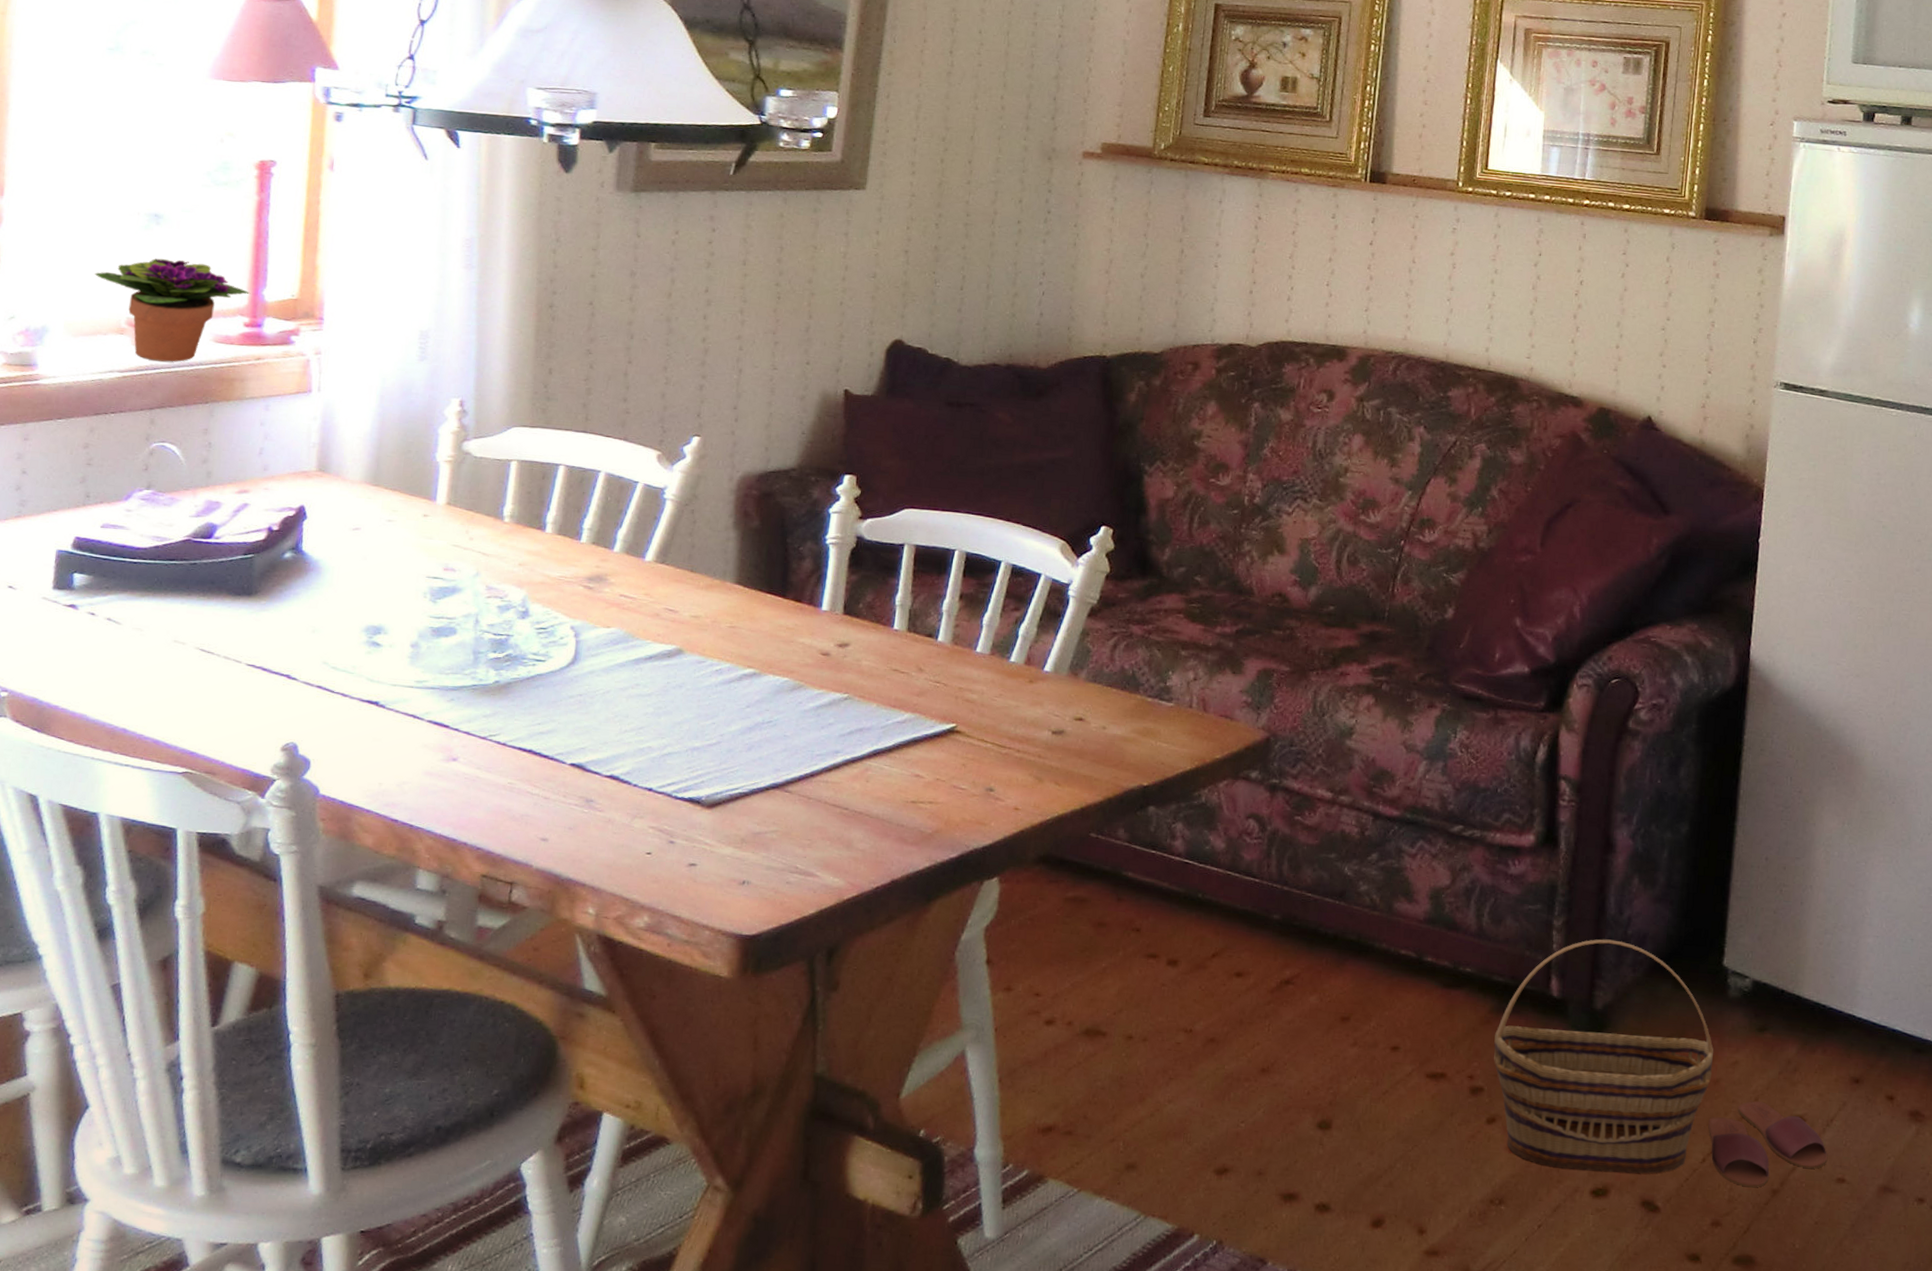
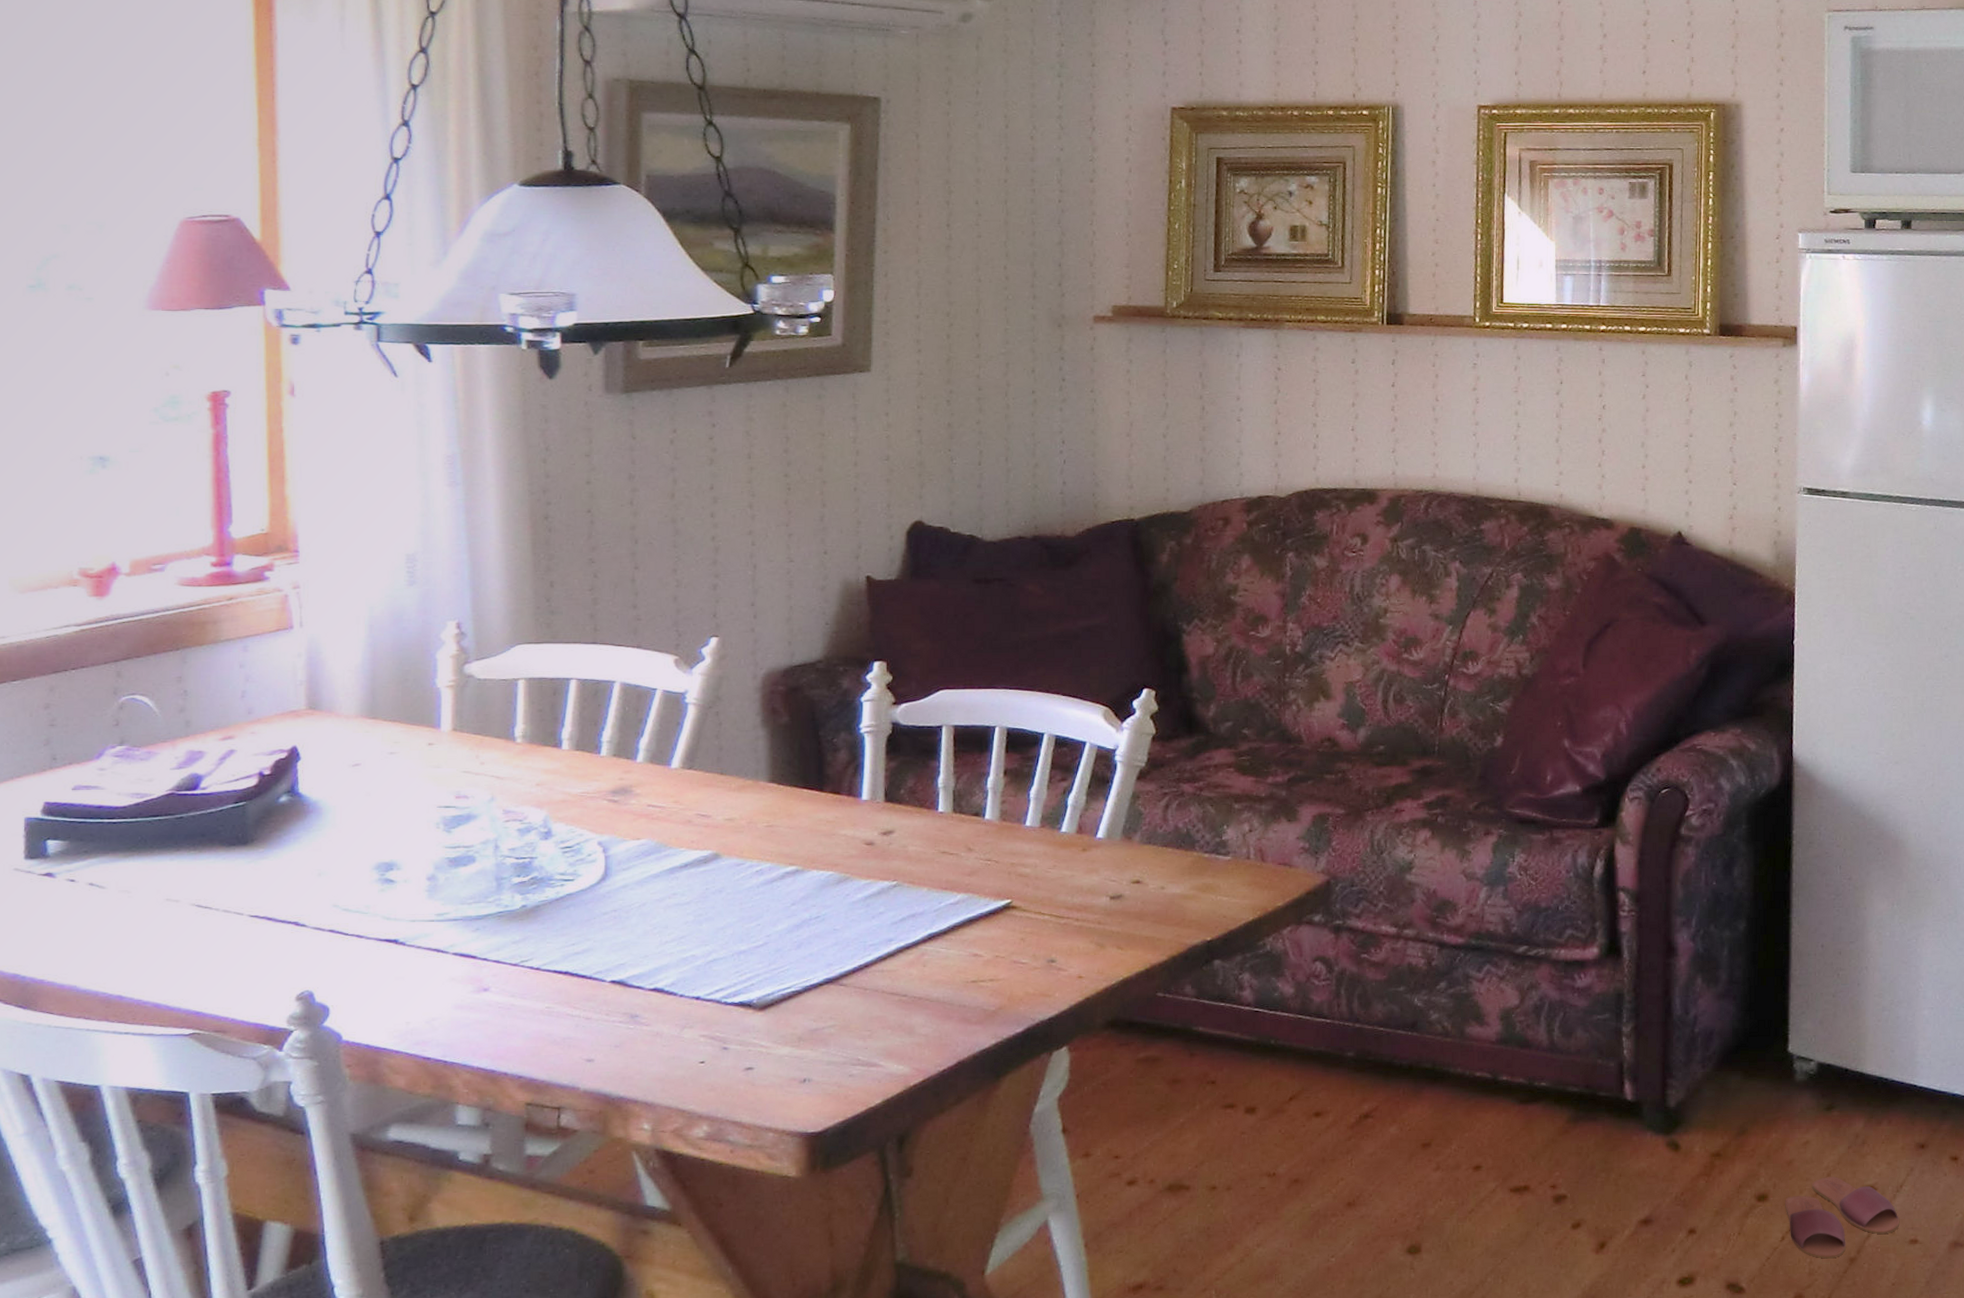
potted flower: present [95,258,251,362] -> none [38,502,215,610]
basket: present [1493,939,1713,1174] -> none [1573,1039,1785,1263]

